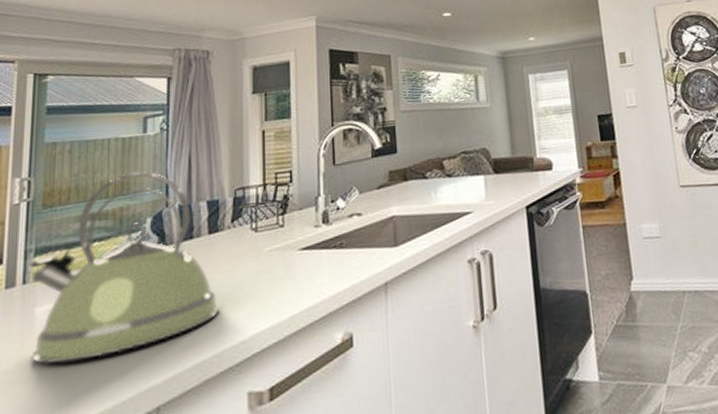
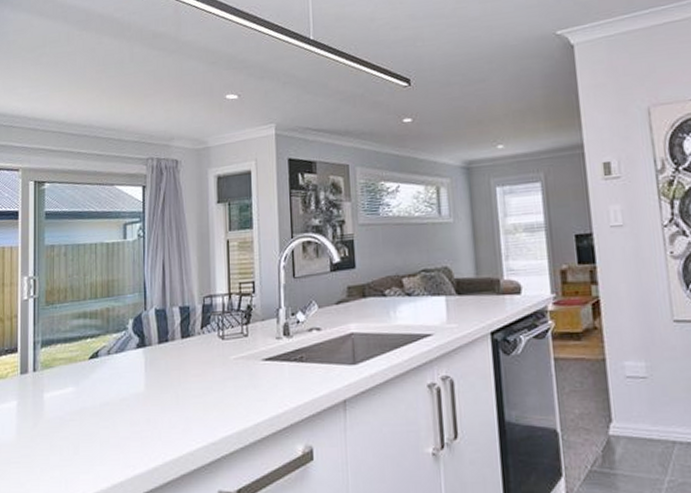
kettle: present [29,171,219,364] -> none [37,275,192,444]

